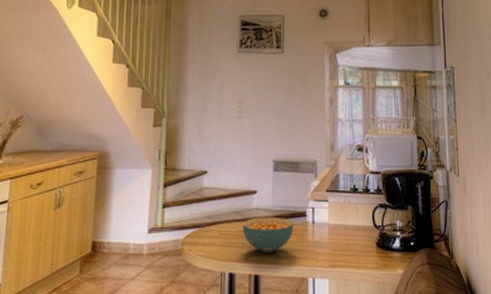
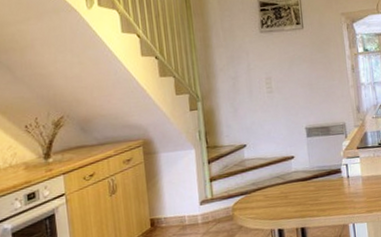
cereal bowl: present [242,216,293,253] -> none [284,176,331,208]

